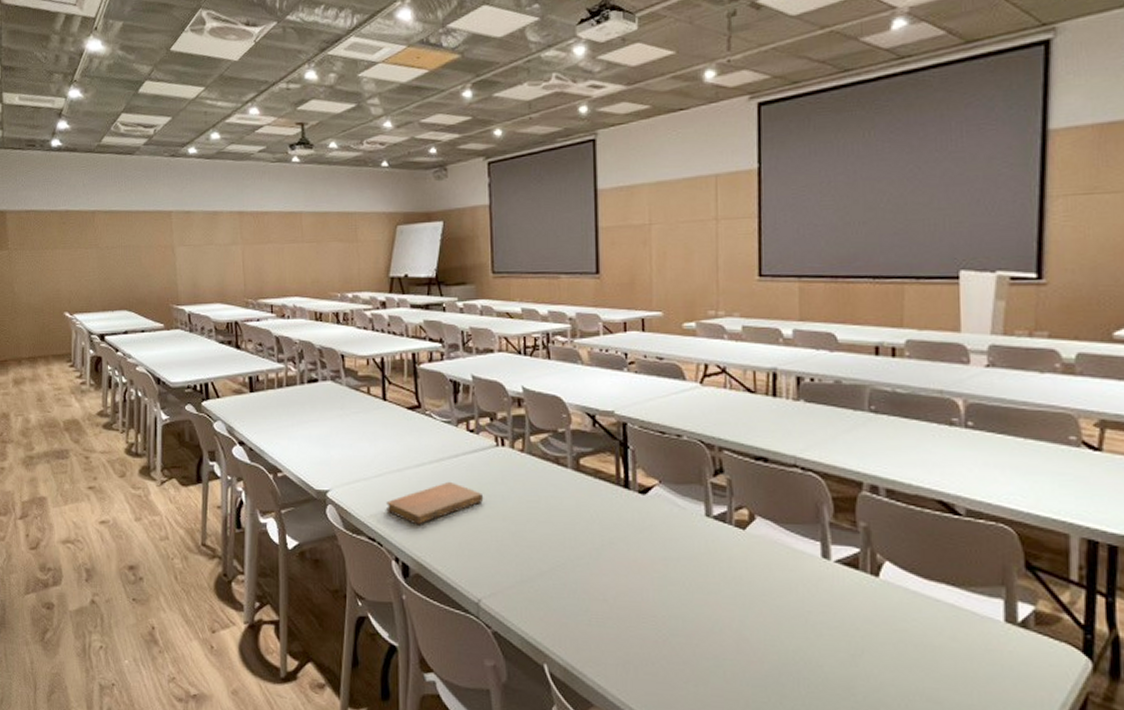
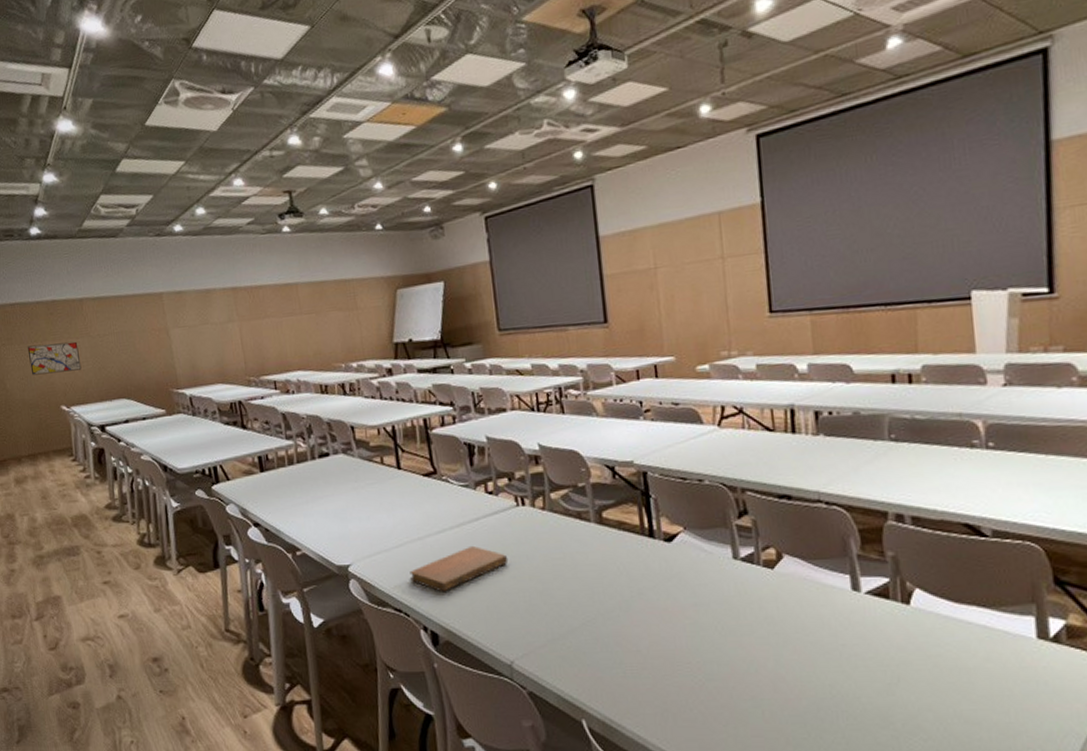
wall art: none [38,251,88,281] -> present [27,341,82,376]

